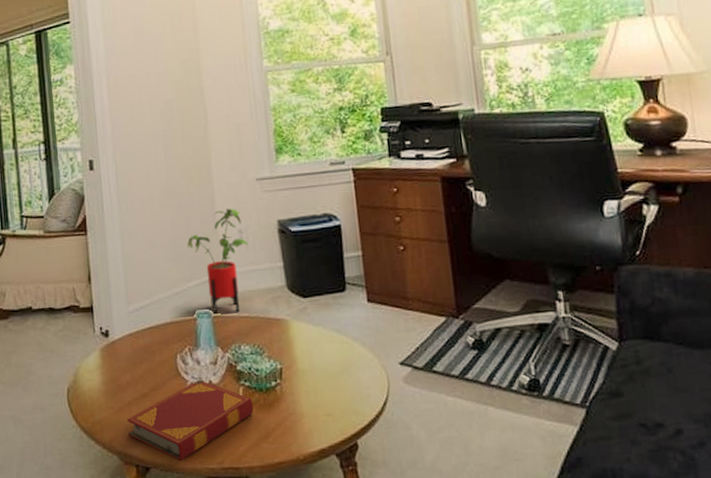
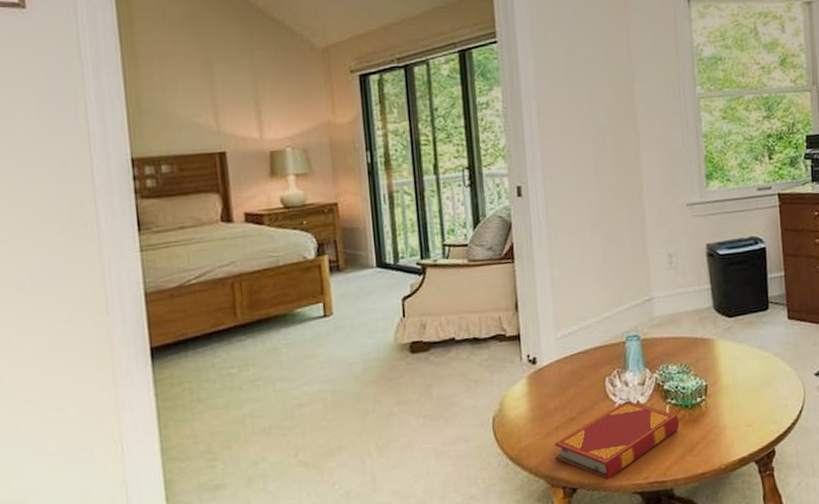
house plant: present [187,208,249,314] -> none [618,233,678,336]

